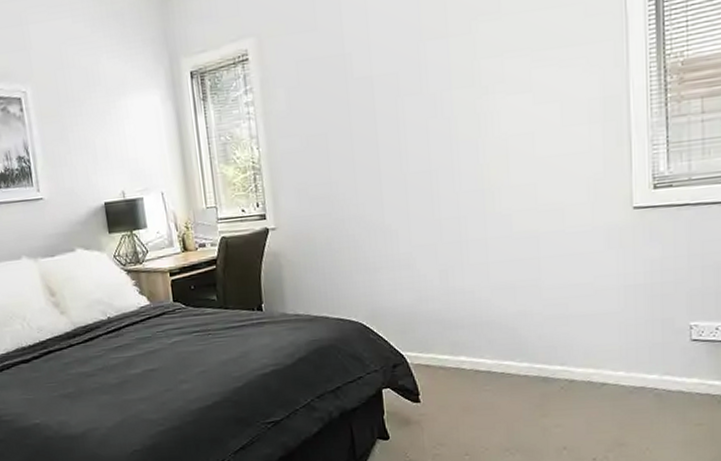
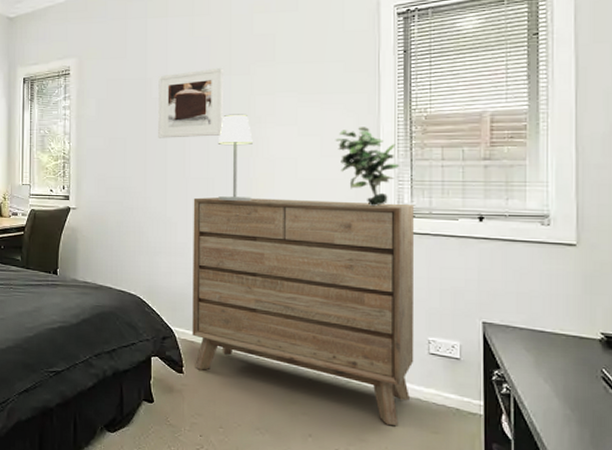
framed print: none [359,28,444,129] -> present [158,67,223,138]
dresser: none [414,172,675,424] -> present [192,197,415,425]
table lamp: none [438,84,485,196] -> present [217,114,253,202]
potted plant: none [577,83,654,181] -> present [335,127,400,207]

